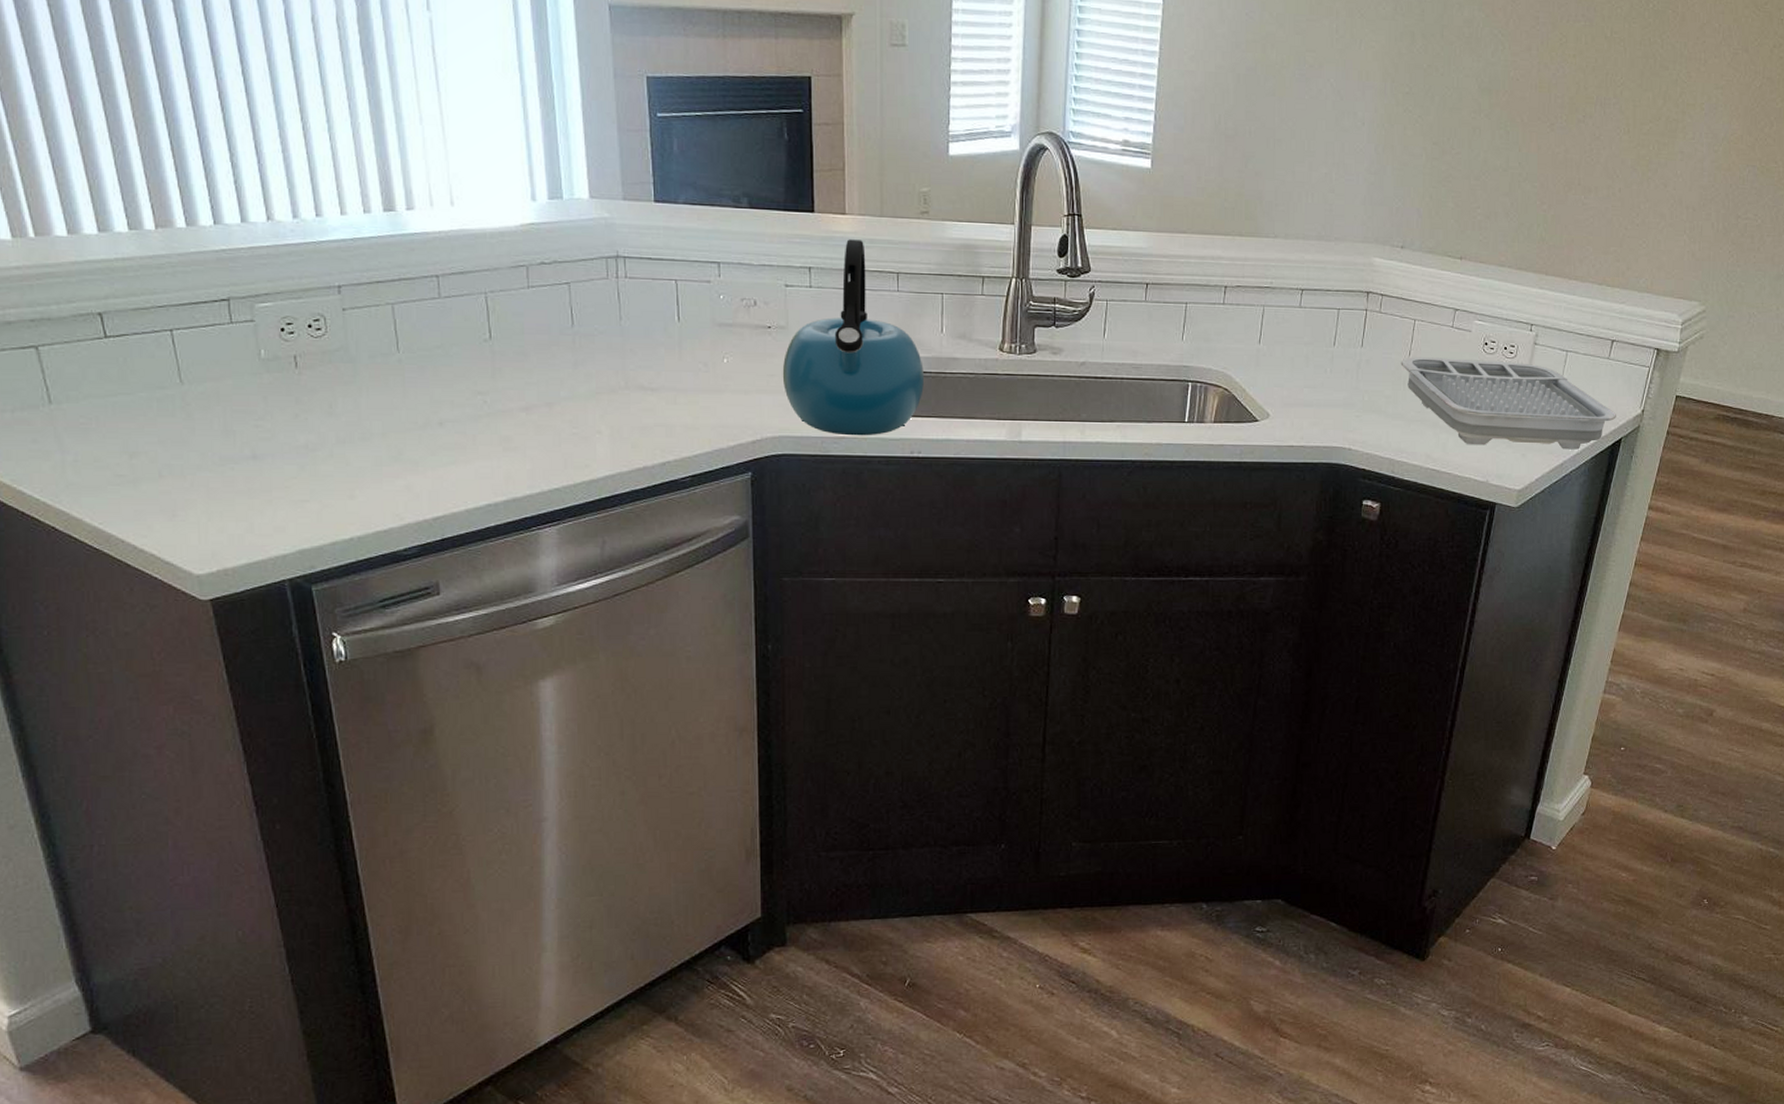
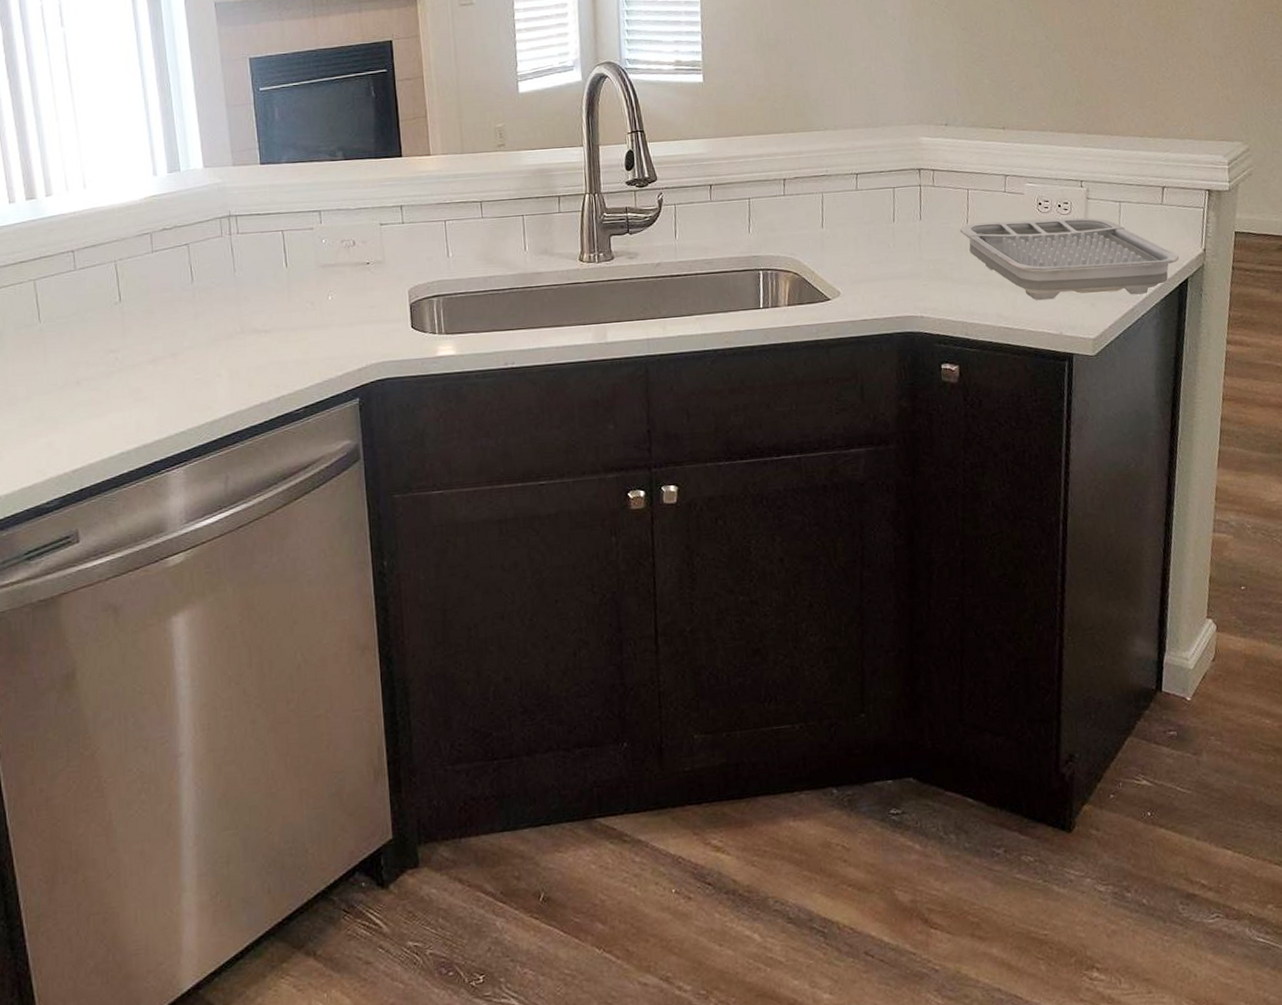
kettle: present [782,239,924,436] -> none [382,176,513,355]

